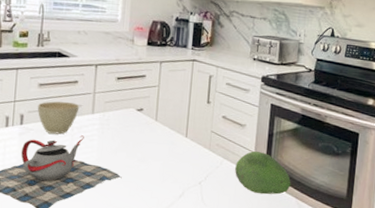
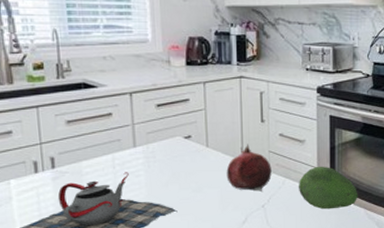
cup: present [37,101,80,135] -> none [68,137,118,174]
fruit: none [170,122,212,169] -> present [226,144,272,192]

